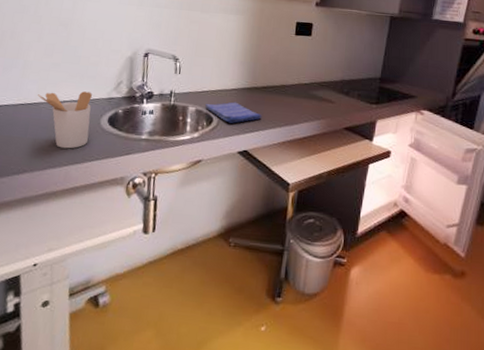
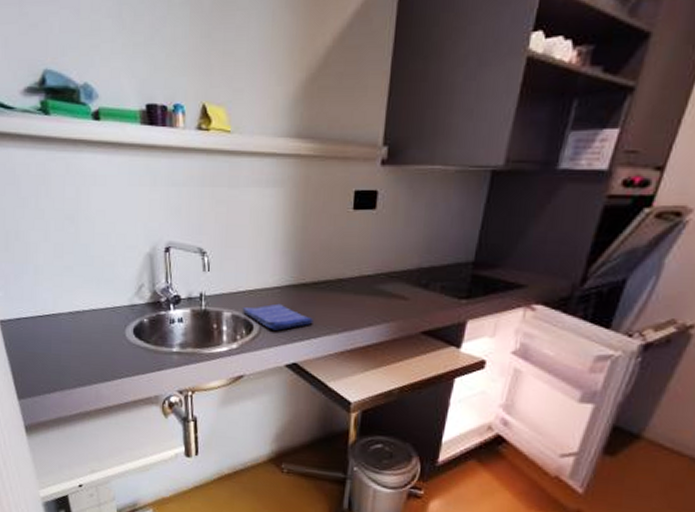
utensil holder: present [38,91,92,149] -> none [55,298,115,365]

